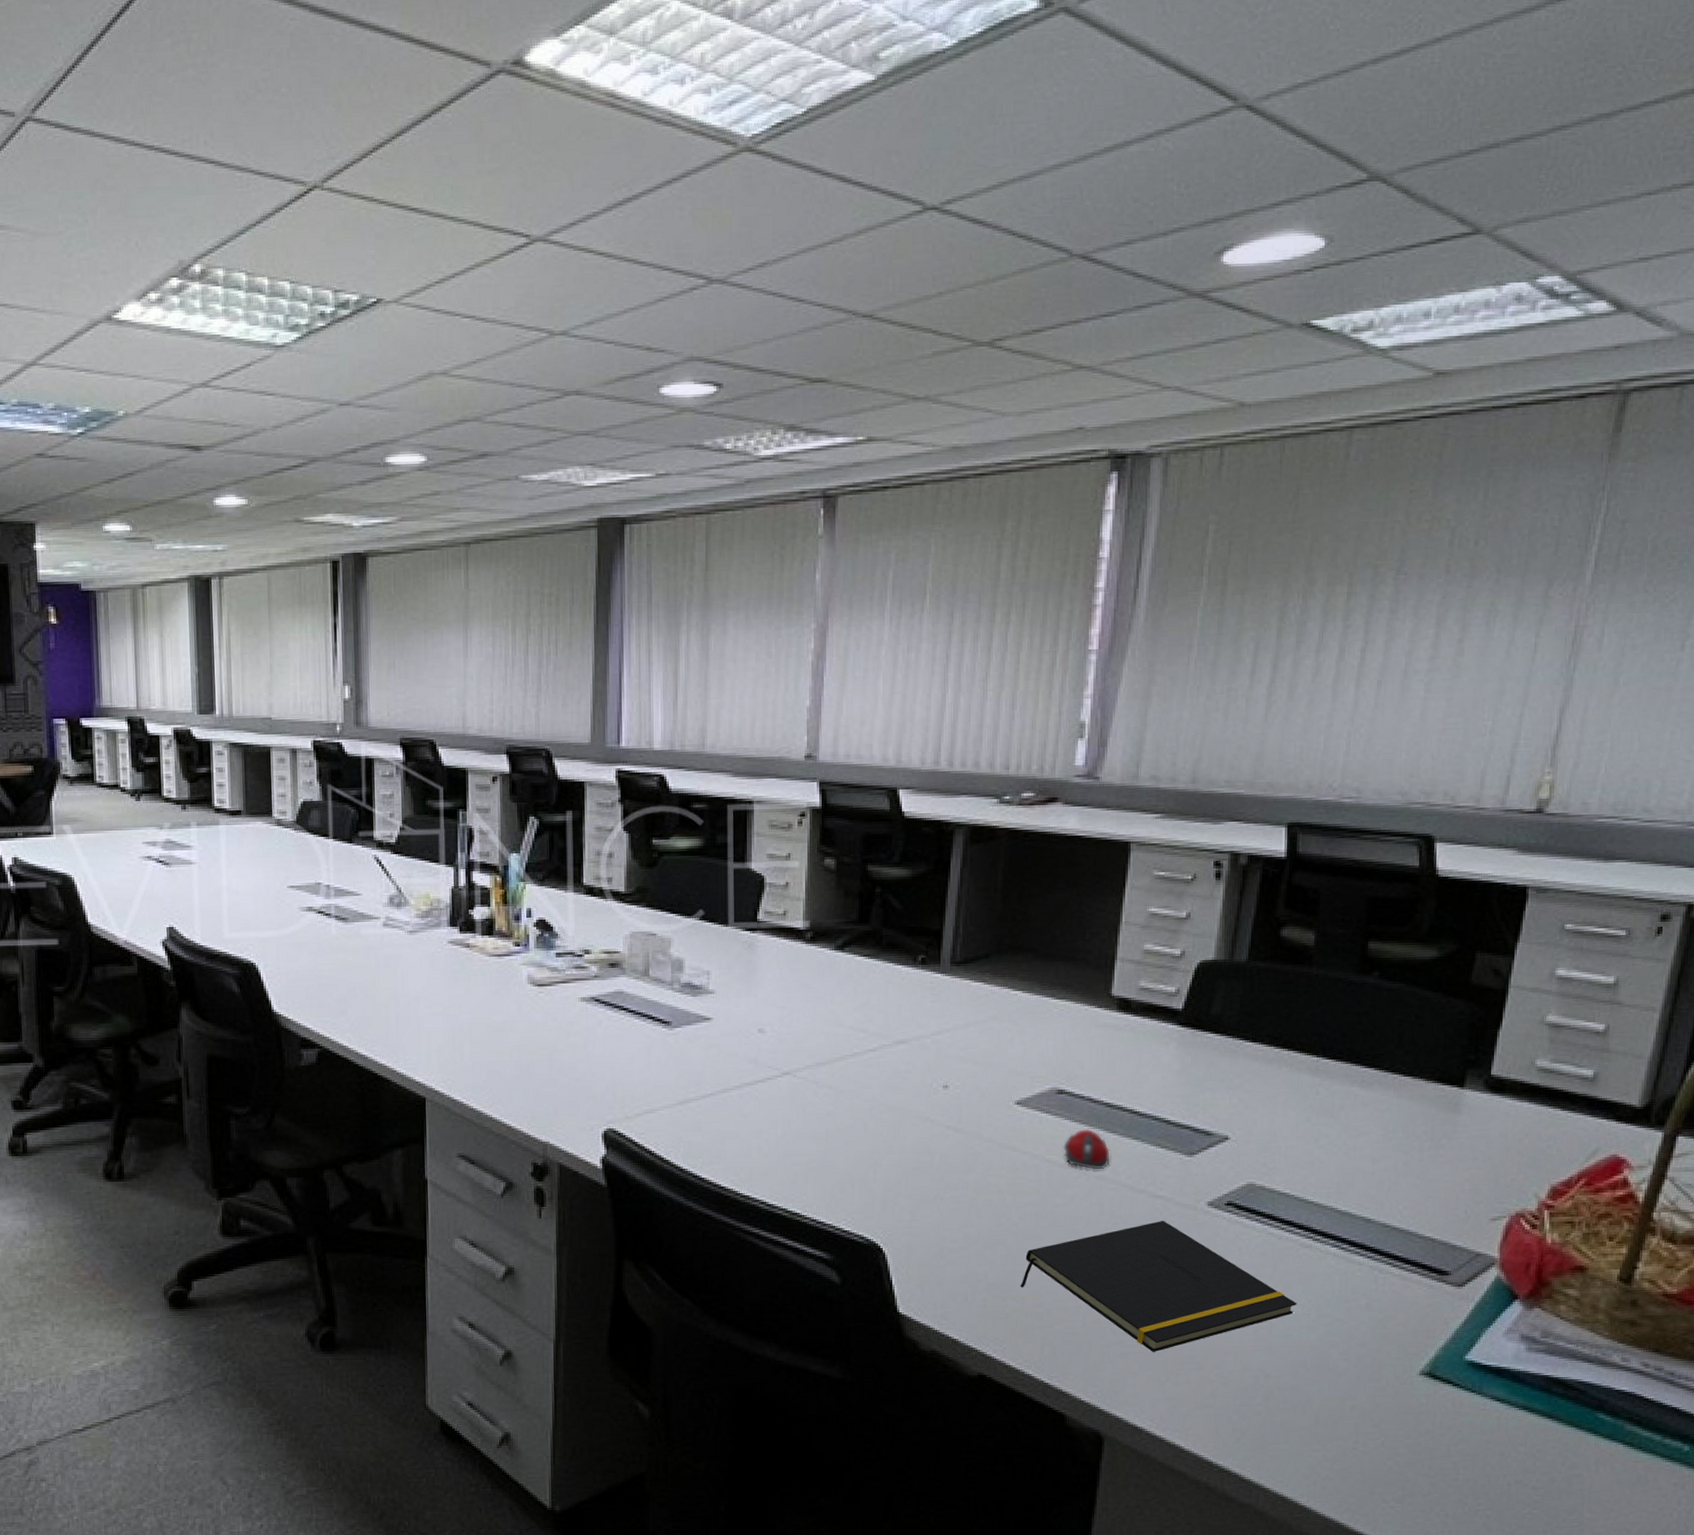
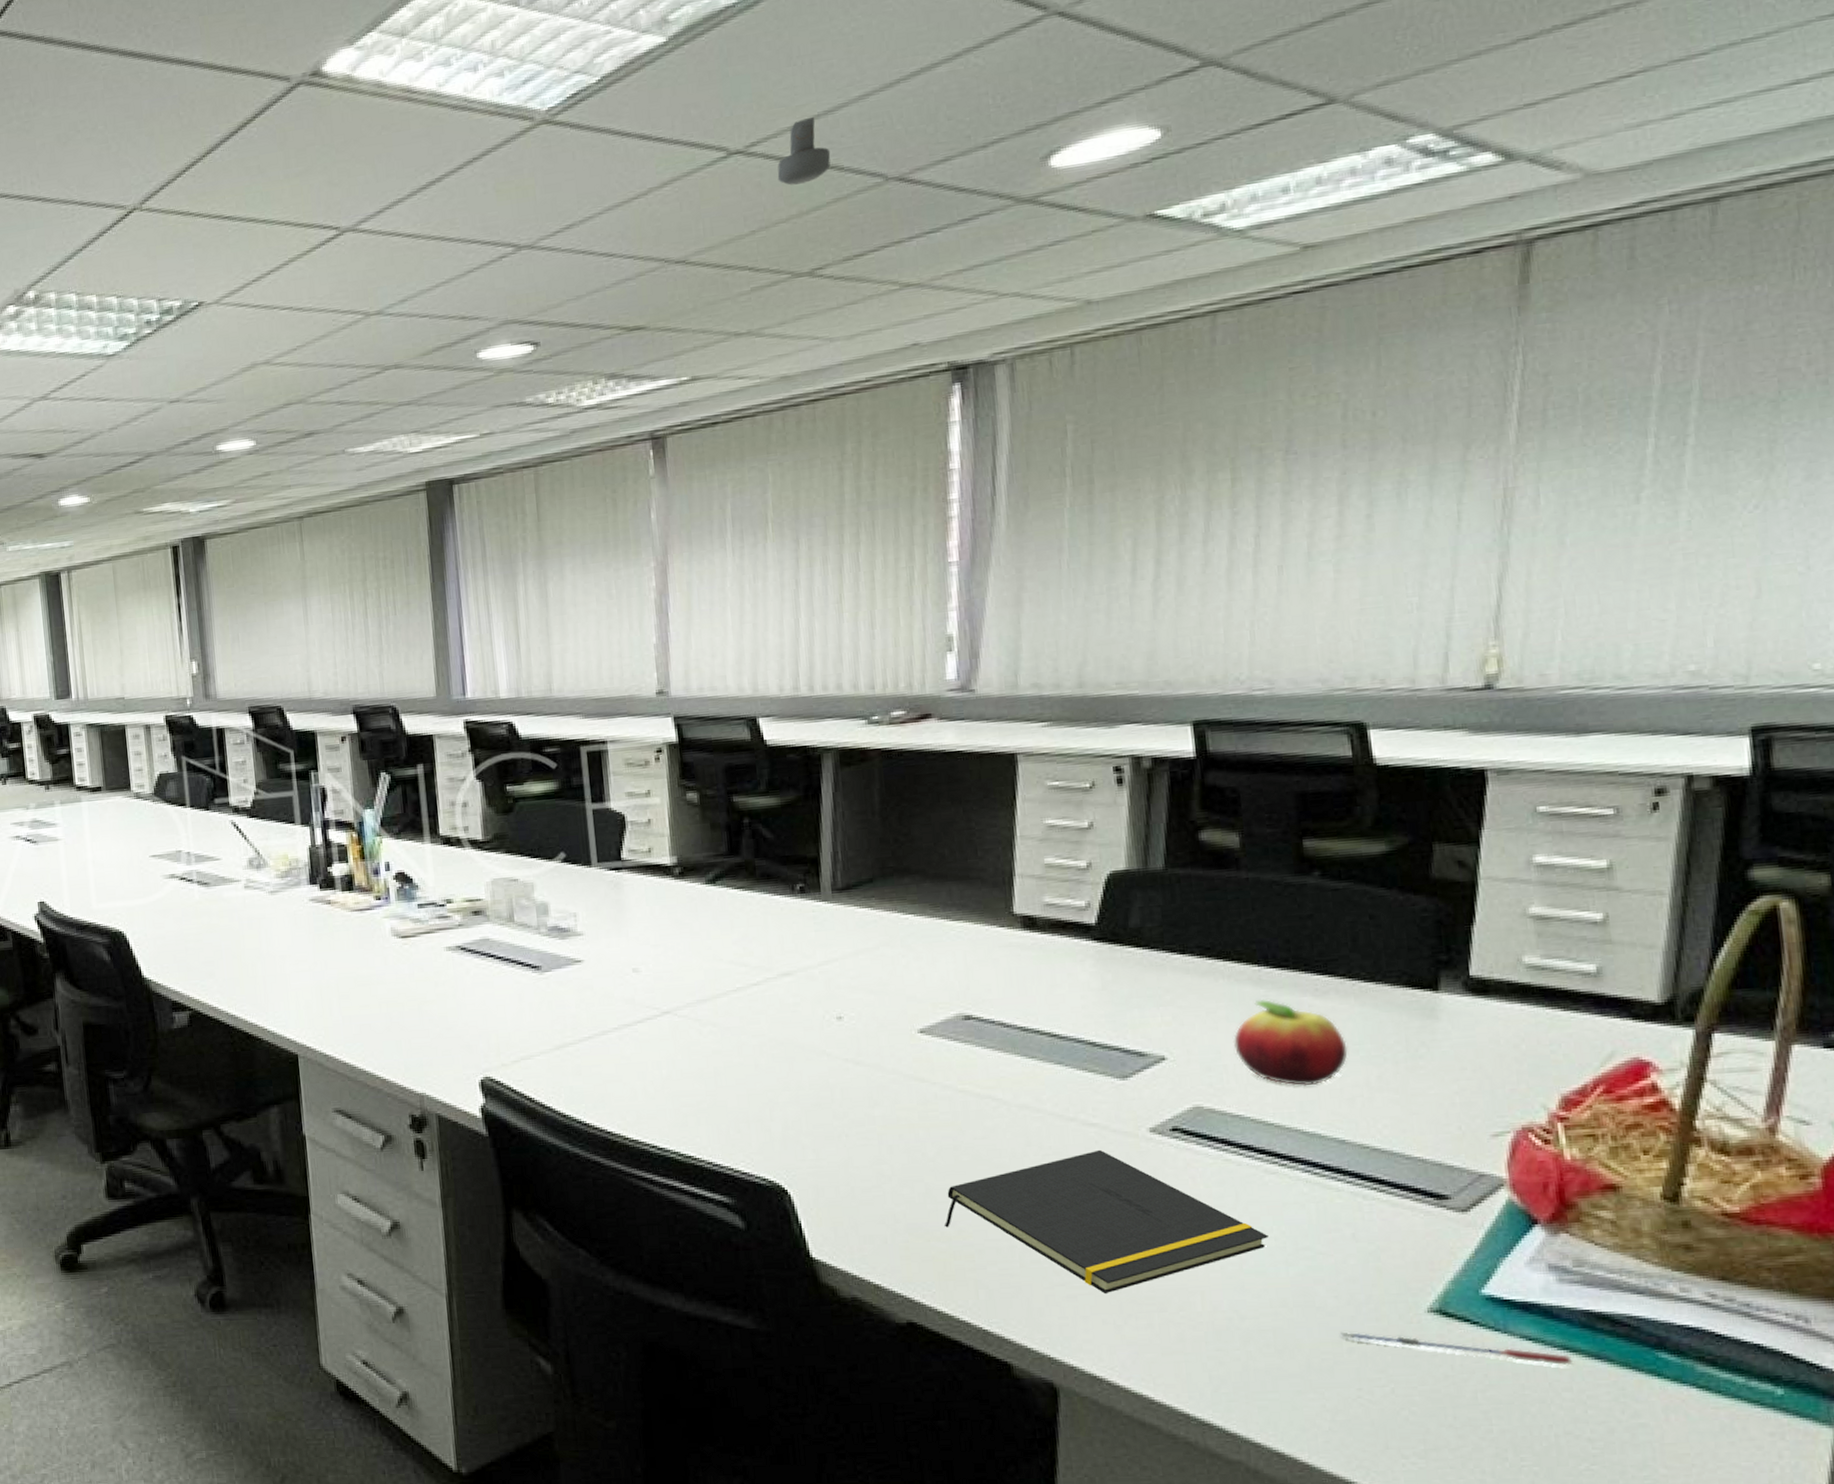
security camera: none [969,181,1021,250] -> present [777,117,831,185]
computer mouse: present [1063,1129,1110,1170] -> none [977,1055,1032,1099]
fruit: none [1288,1088,1383,1169] -> present [1233,999,1348,1086]
pen: none [1346,1391,1530,1424] -> present [1340,1332,1573,1366]

